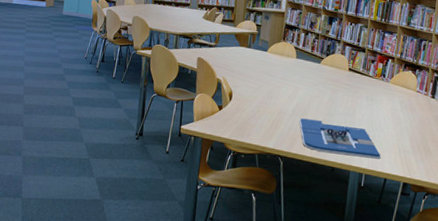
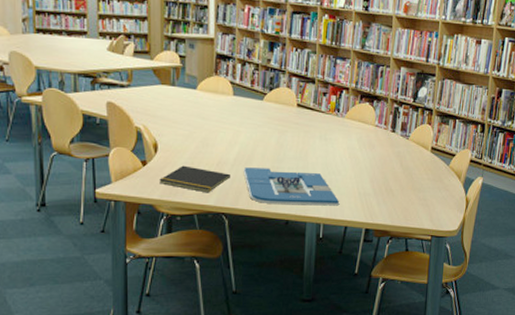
notepad: none [230,112,289,137] -> present [159,165,231,193]

